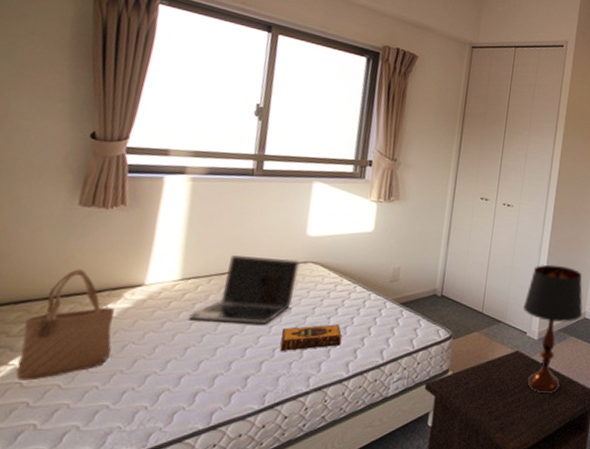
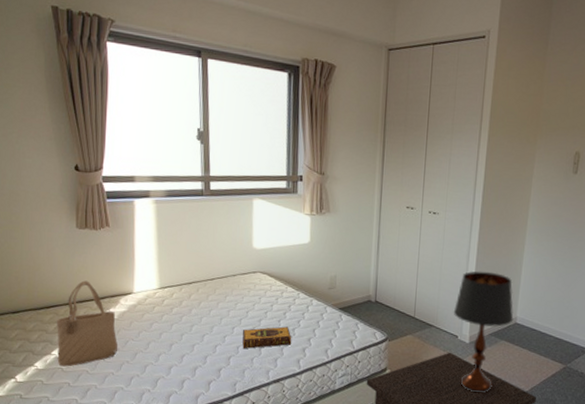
laptop: present [189,255,300,325] -> none [170,267,250,326]

